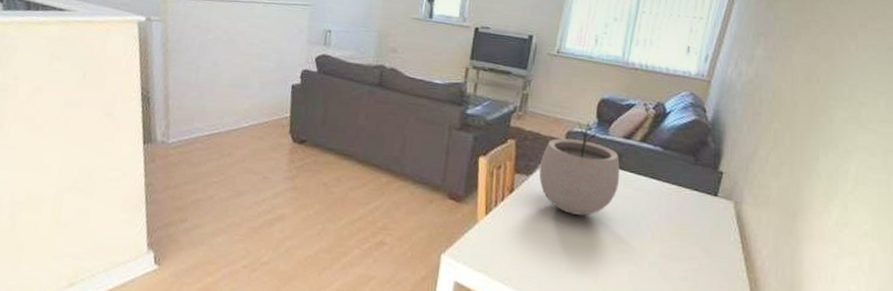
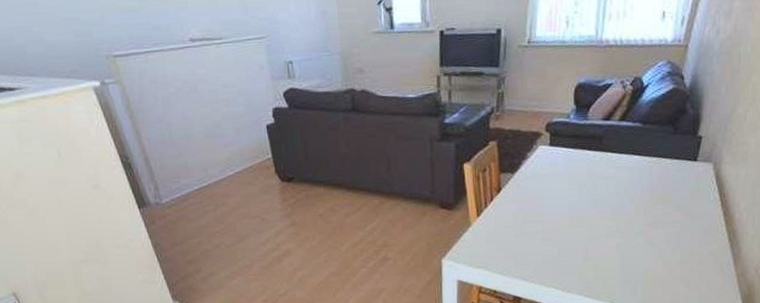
plant pot: present [539,120,620,216] -> none [523,110,602,202]

